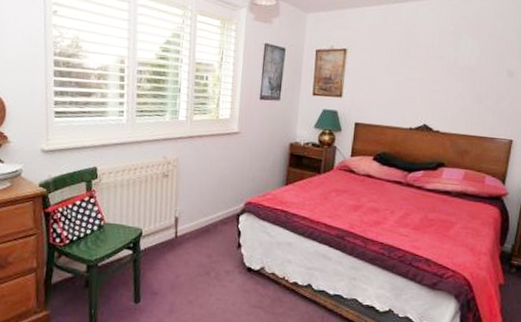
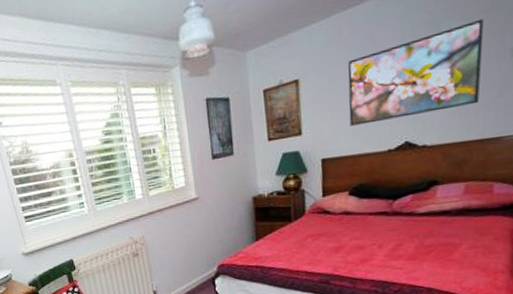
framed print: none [382,41,492,107] -> present [348,18,484,126]

